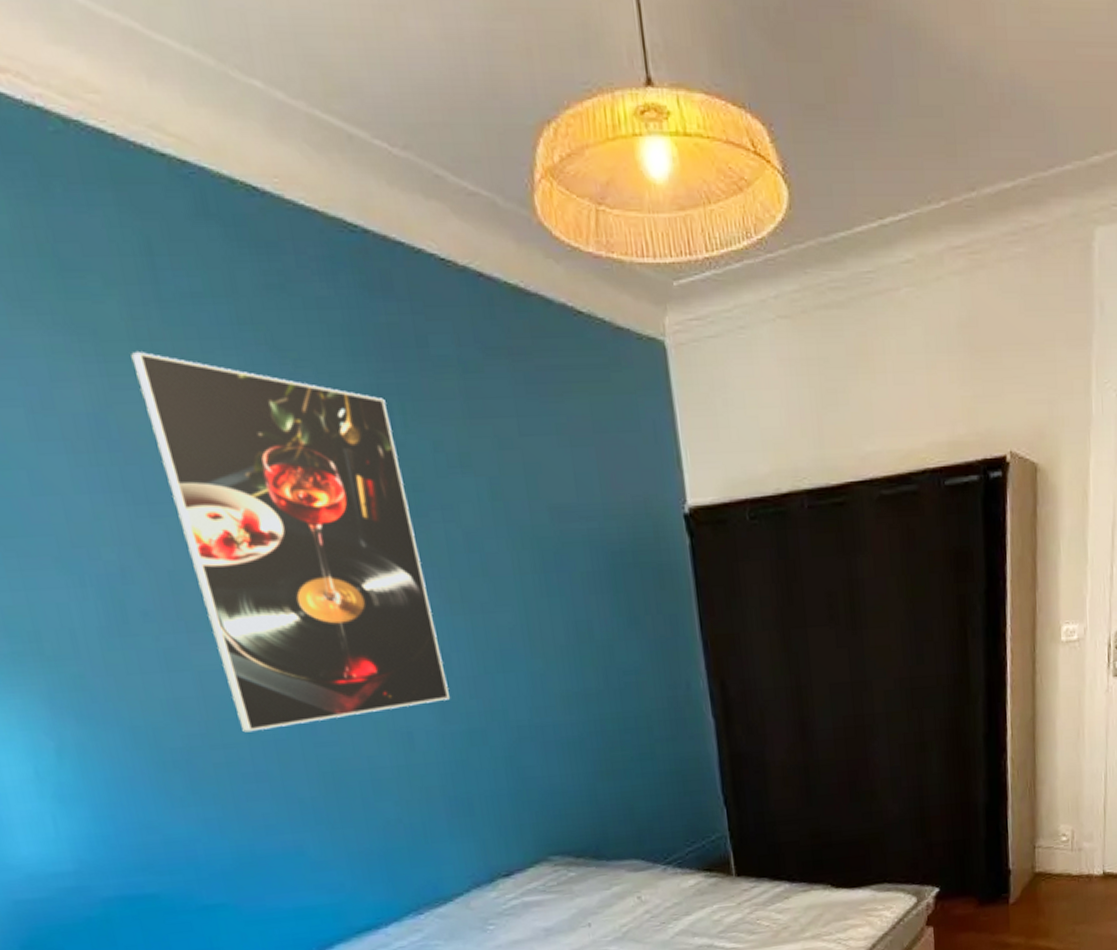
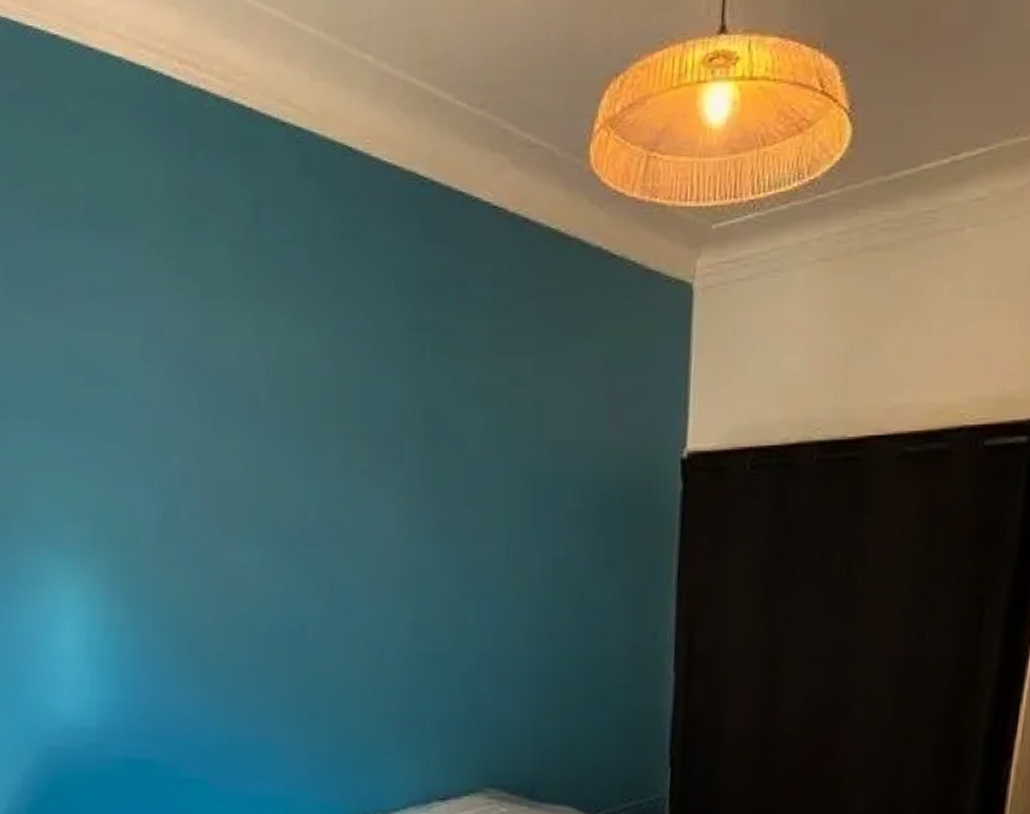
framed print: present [131,350,450,733] -> none [226,289,424,628]

